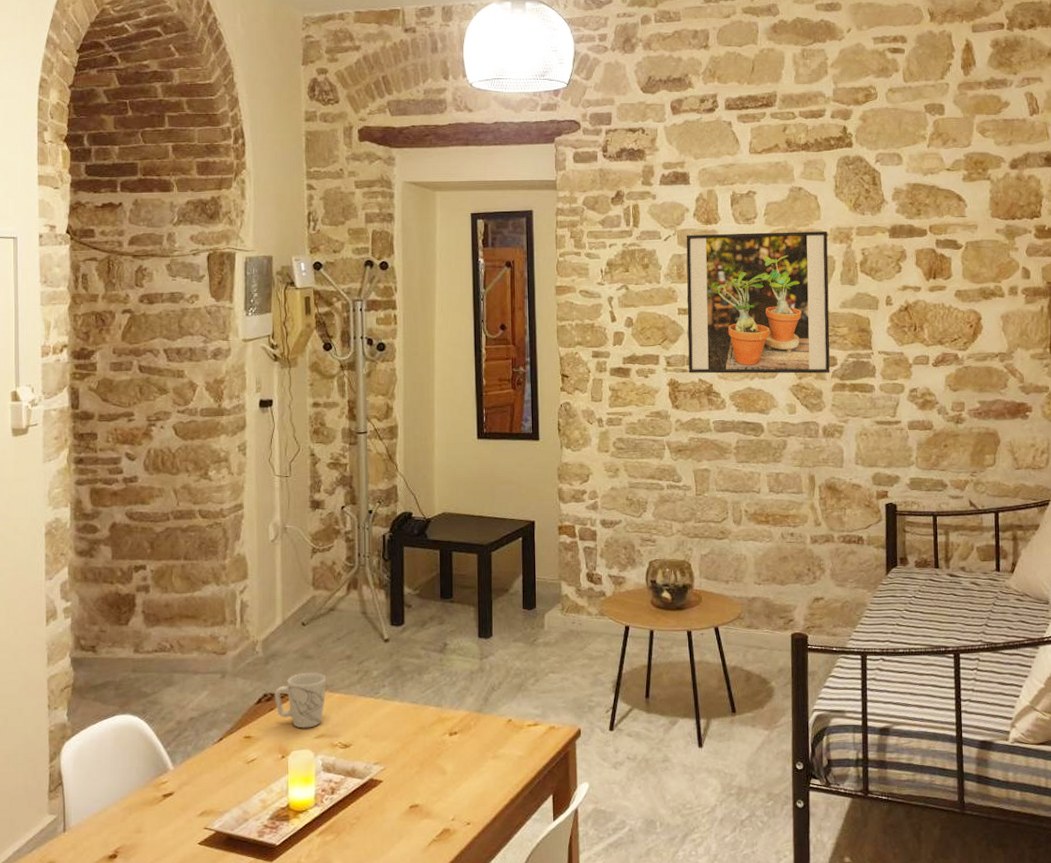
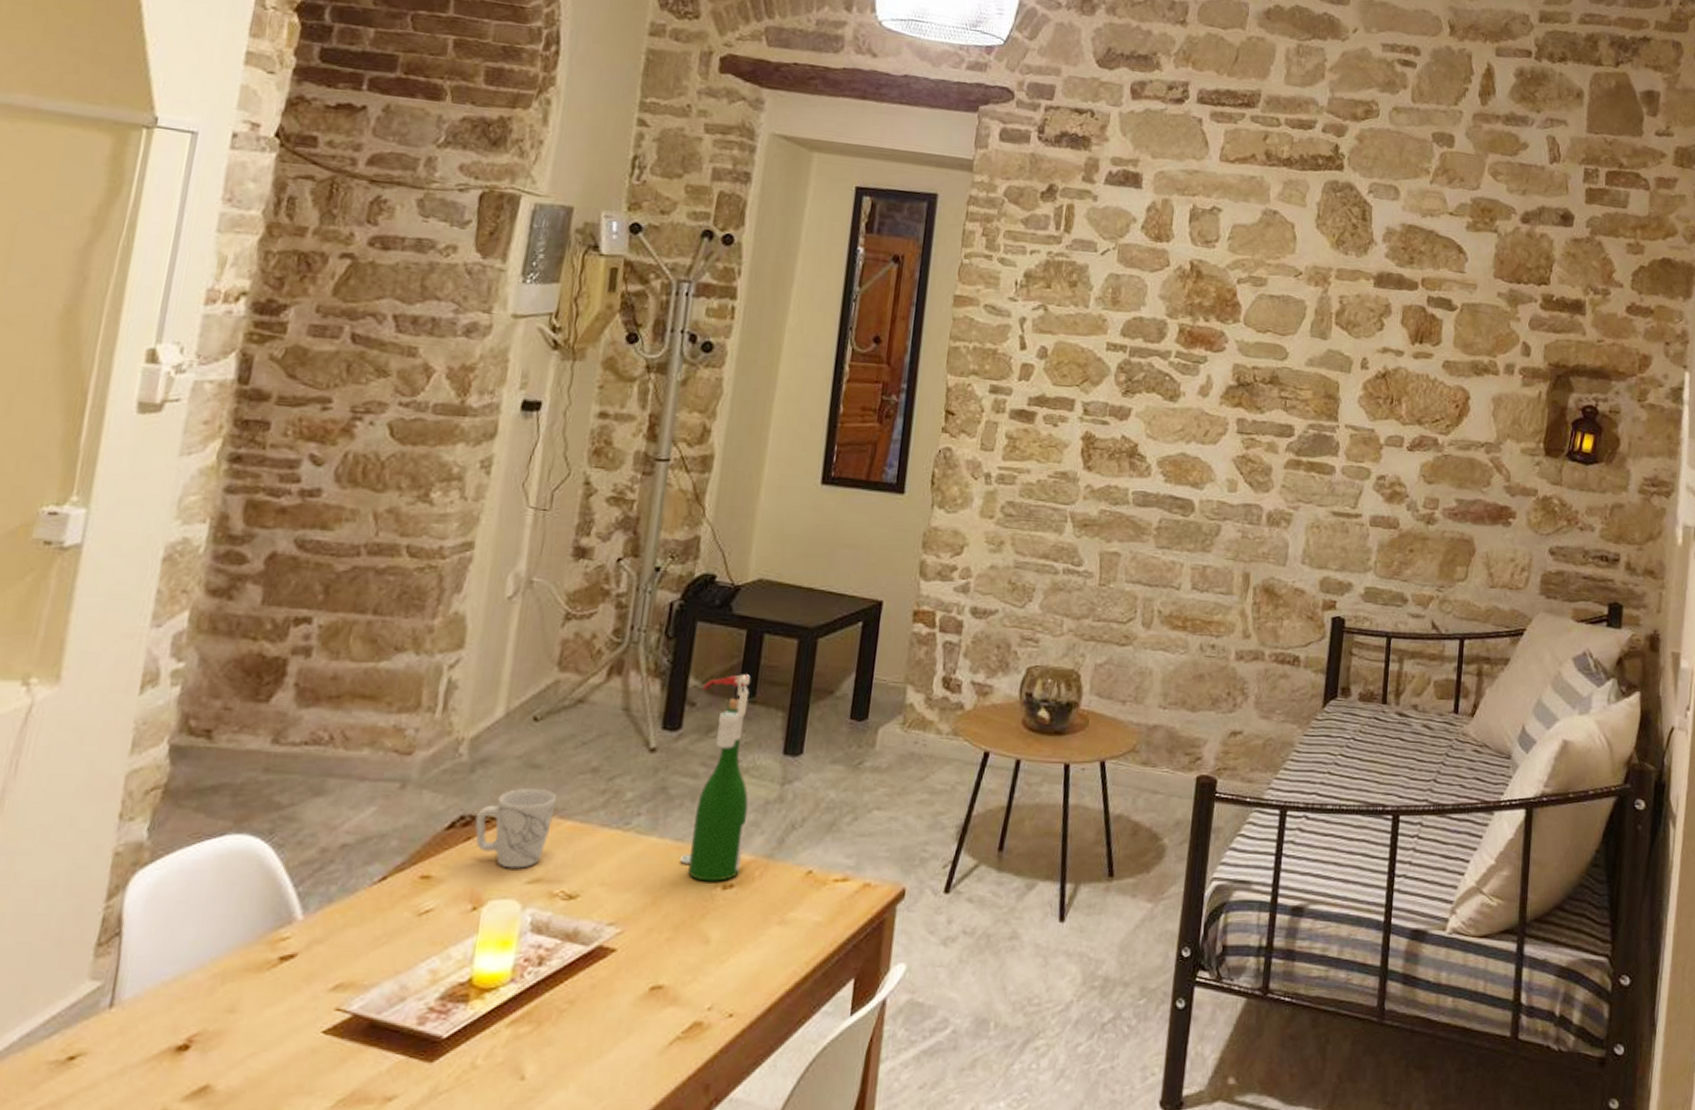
wine bottle: none [414,582,460,731] -> present [680,674,751,882]
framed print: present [686,231,830,374] -> none [1110,251,1301,445]

